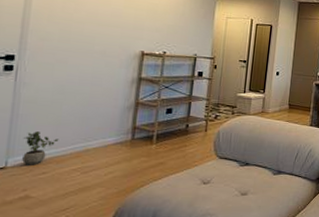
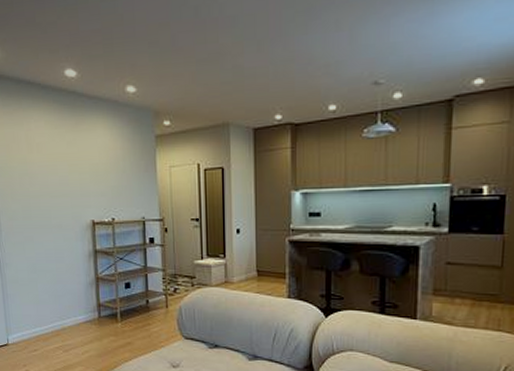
potted plant: present [22,131,59,165] -> none [15,310,41,343]

